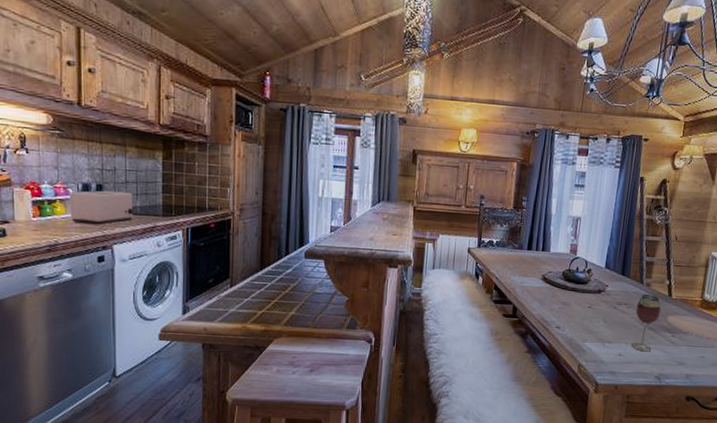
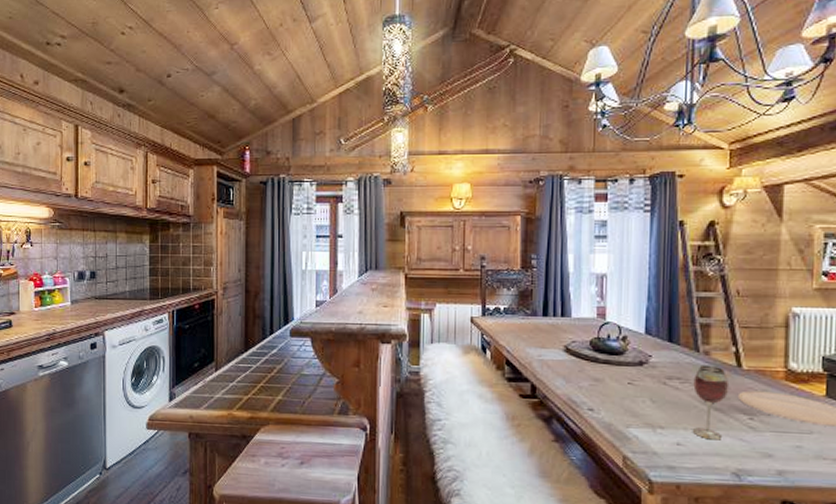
toaster: present [69,190,134,224] -> none [66,277,123,311]

